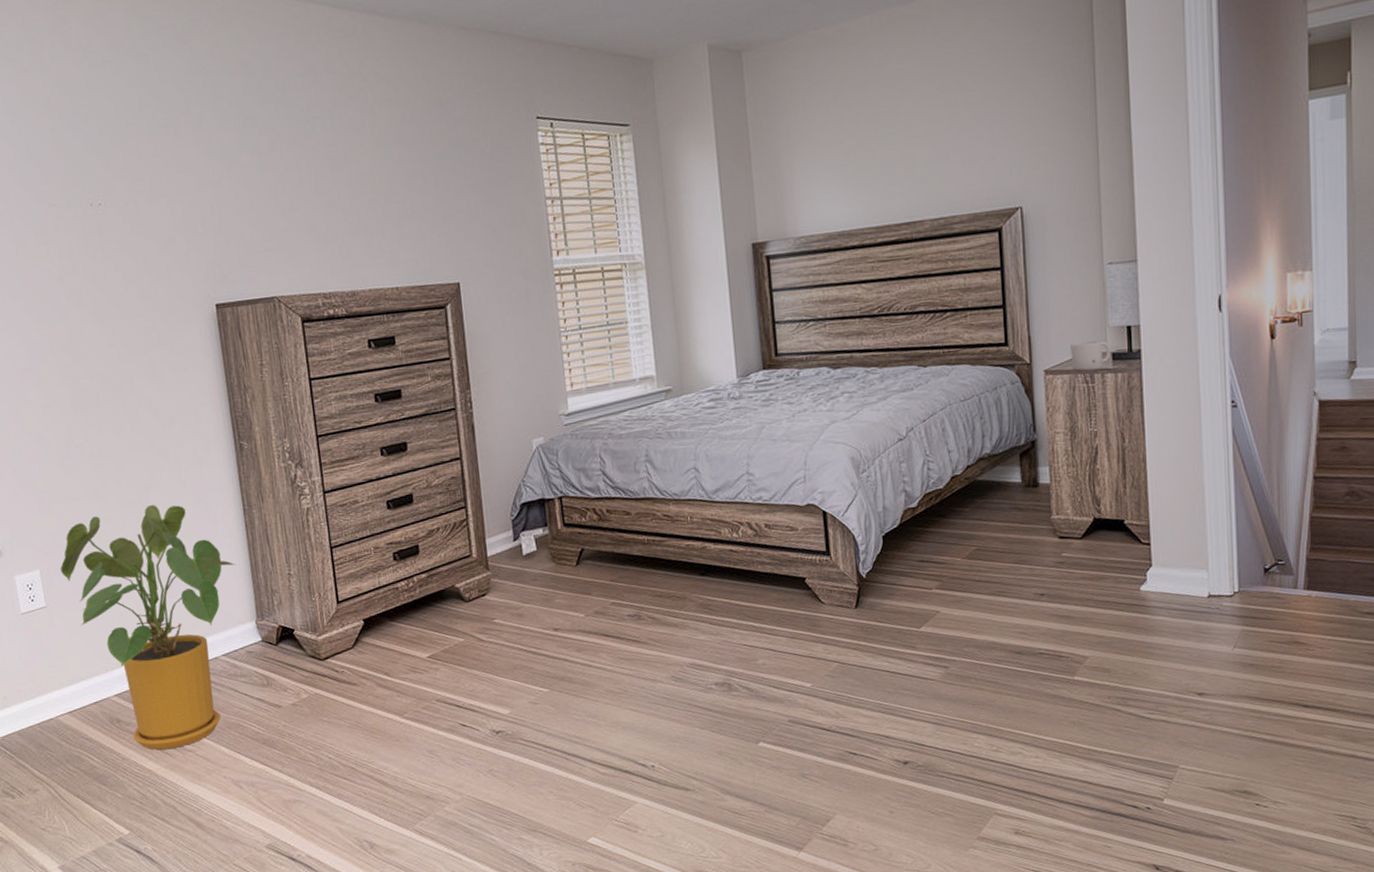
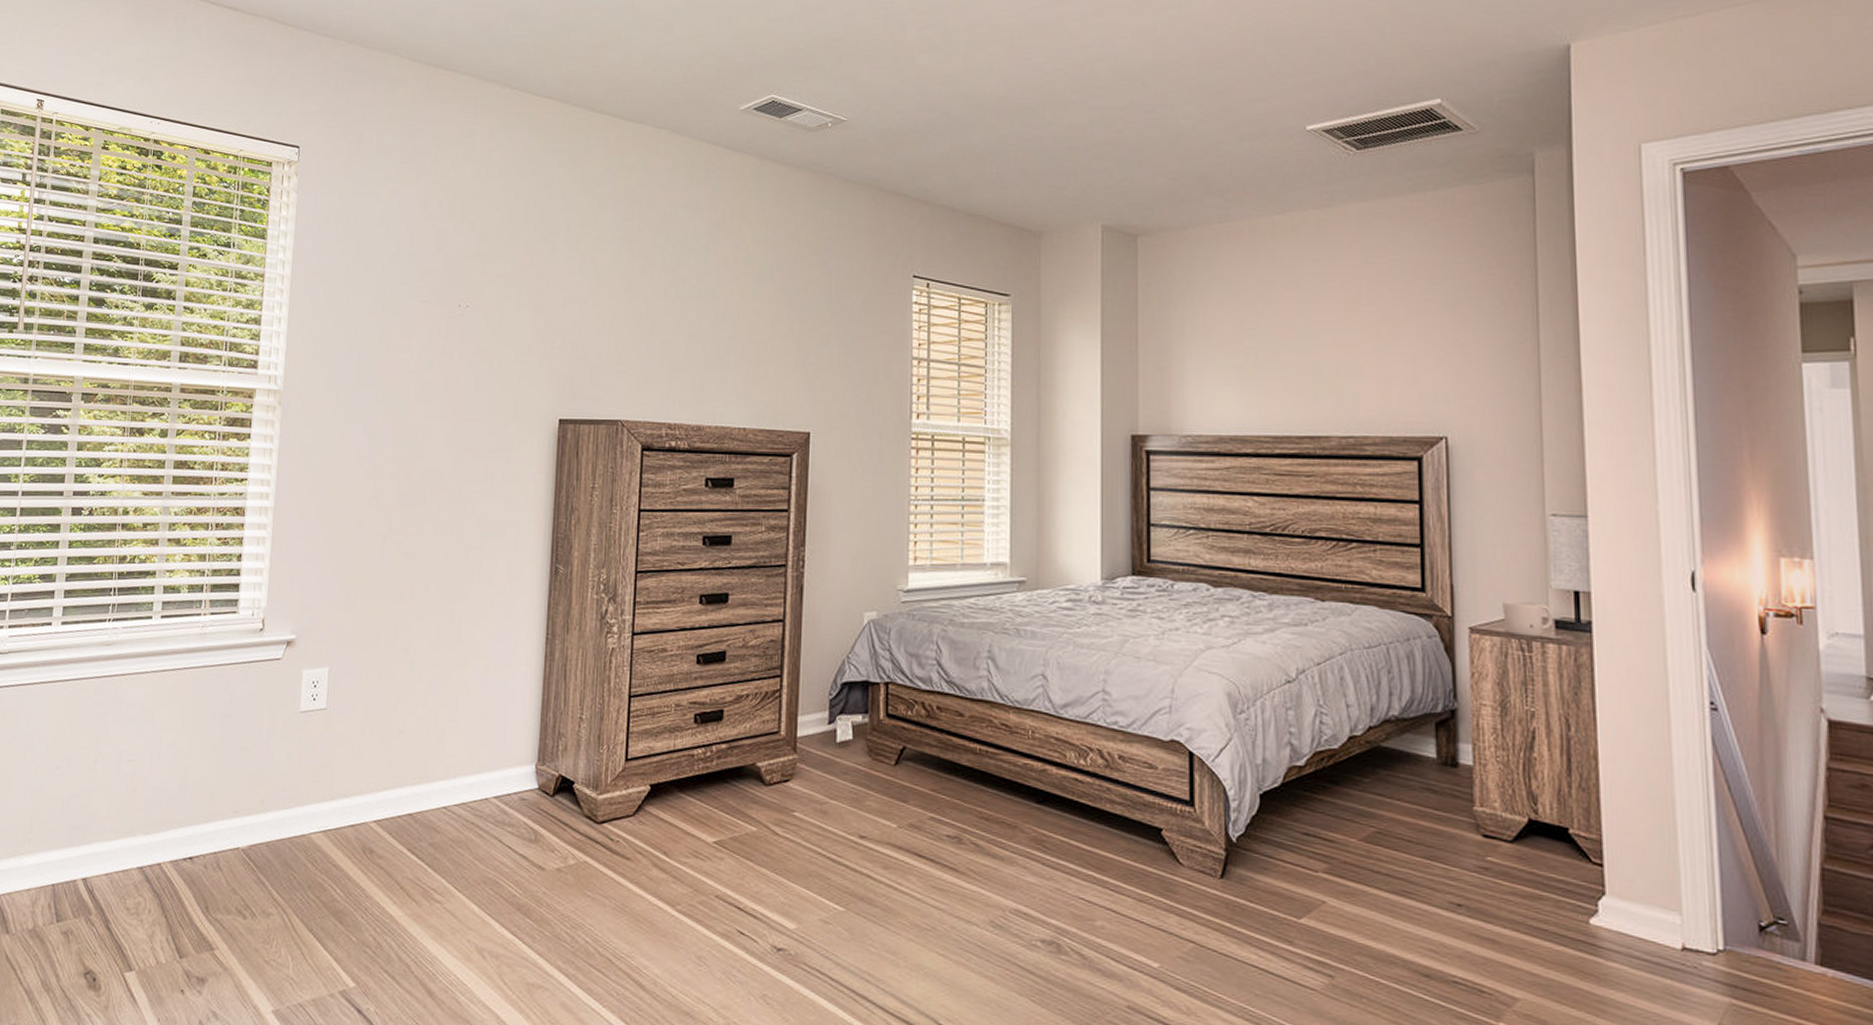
house plant: present [60,504,237,750] -> none [349,616,528,896]

